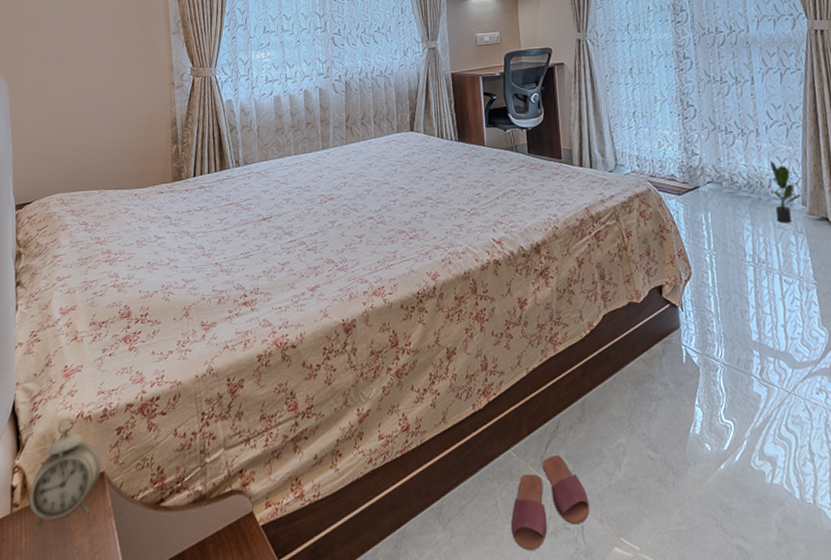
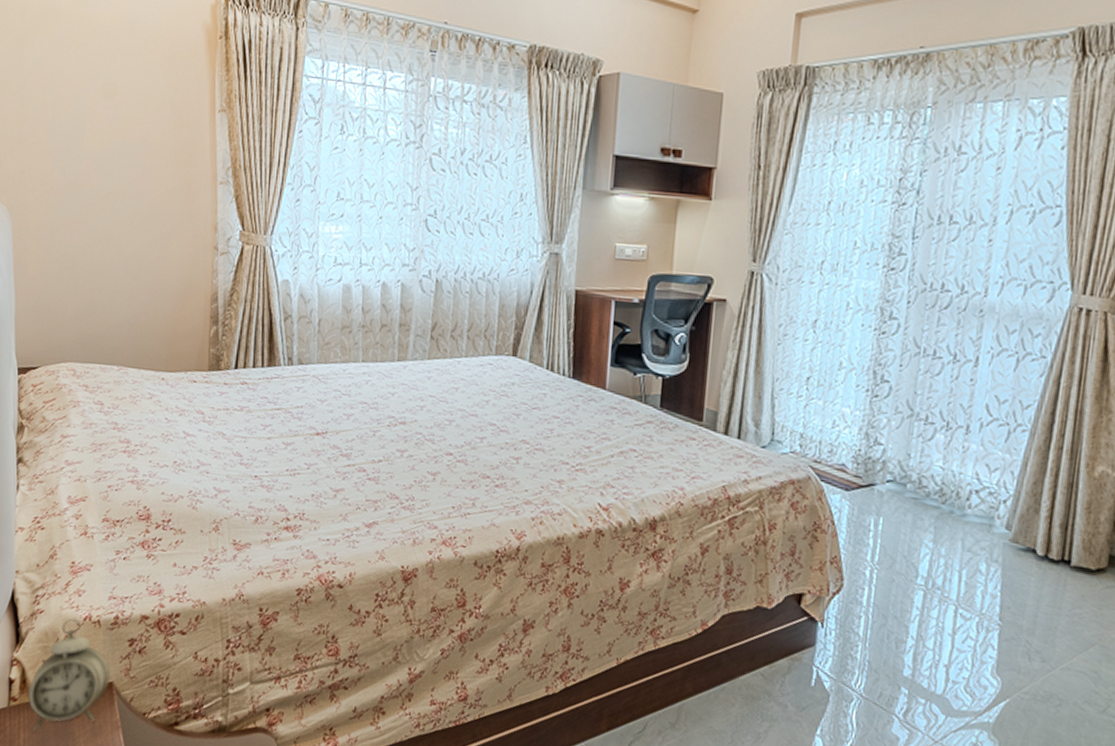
potted plant: present [768,160,802,223] -> none [963,466,1008,548]

